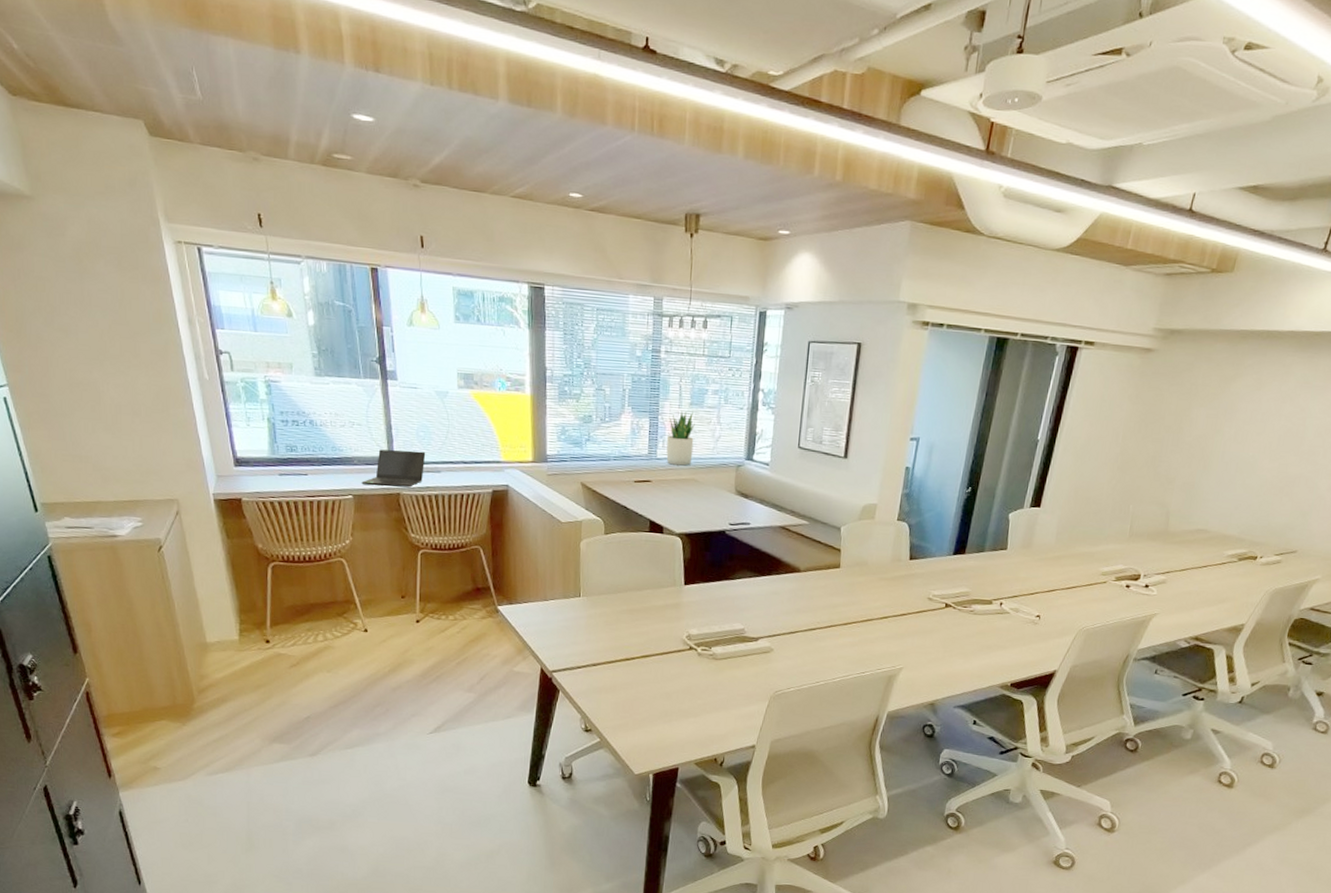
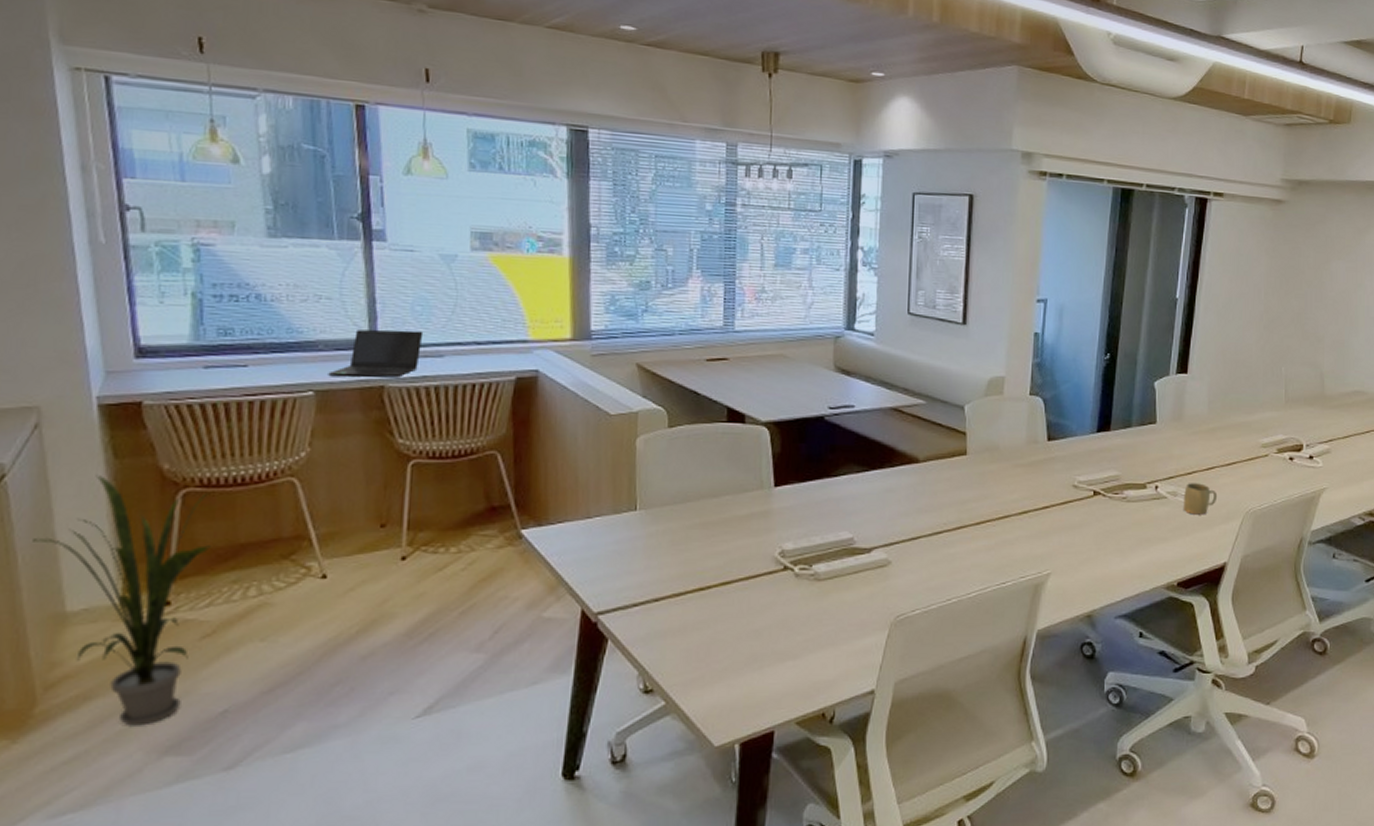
house plant: none [182,550,292,722] -> present [33,475,211,726]
planter: present [666,411,695,466] -> none [746,273,781,339]
mug: none [1023,602,1056,630] -> present [1184,483,1218,515]

